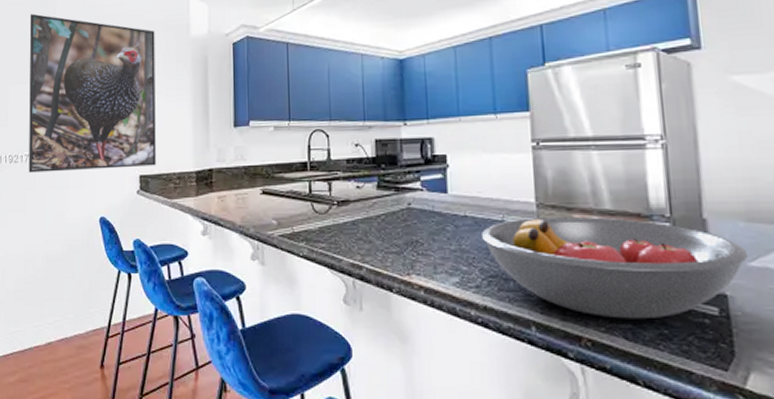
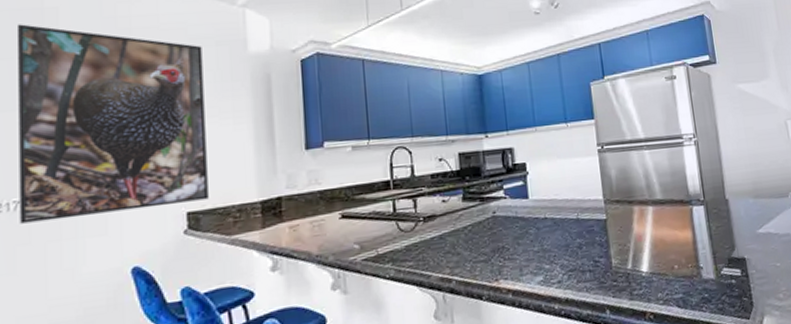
fruit bowl: present [481,216,749,320] -> none [559,205,757,292]

